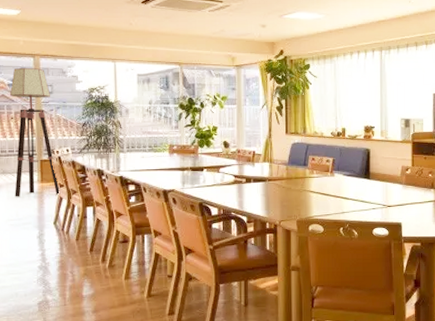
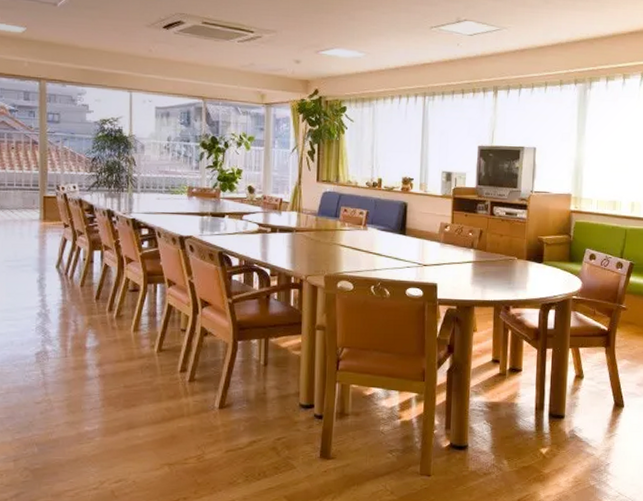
floor lamp: present [10,67,60,197] -> none [11,92,64,236]

